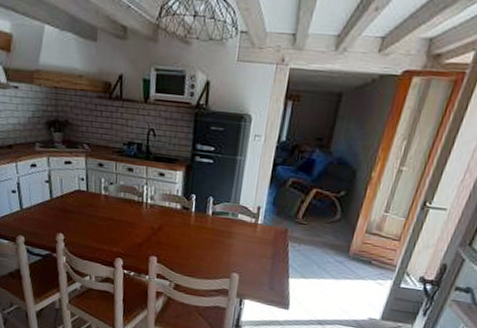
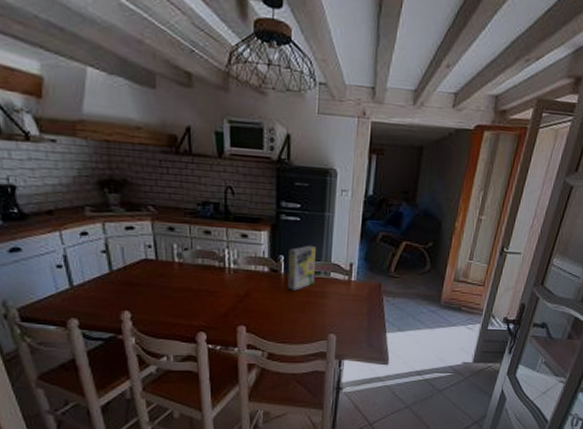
cereal box: none [197,186,226,229] -> present [287,245,316,291]

